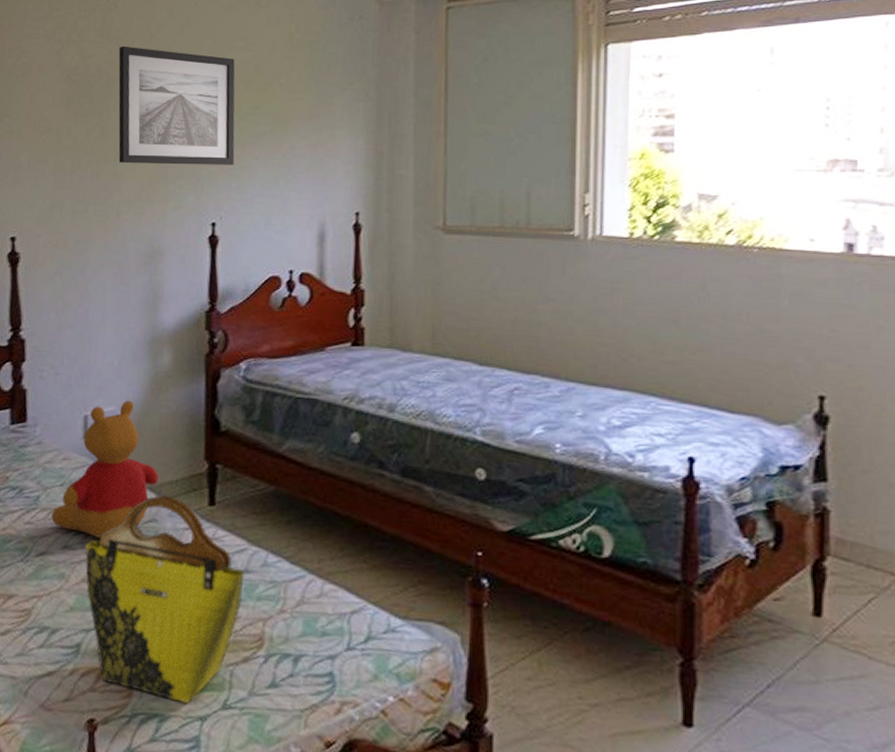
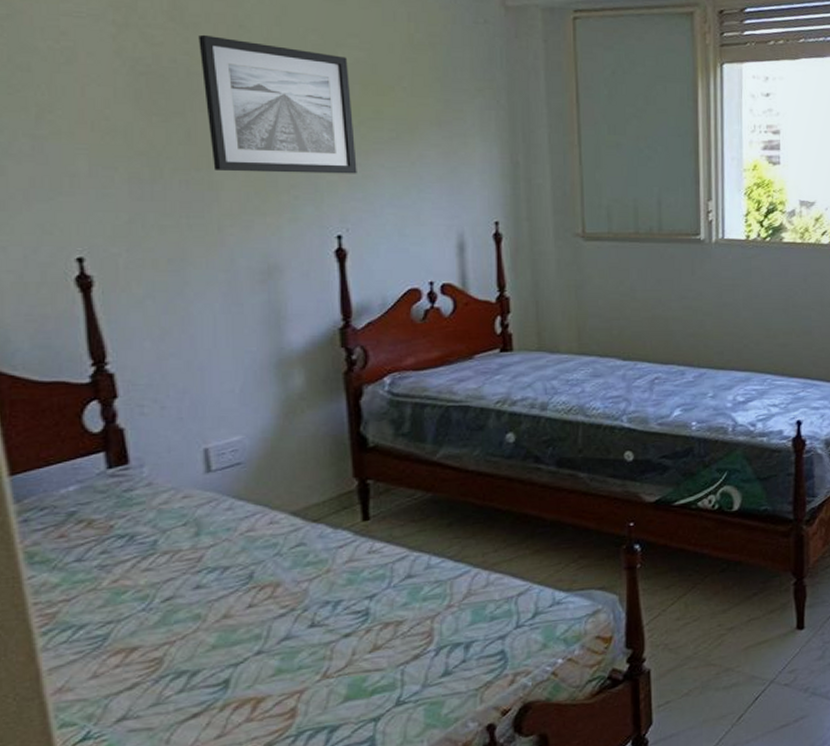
stuffed bear: present [51,400,160,538] -> none [176,427,304,572]
tote bag: present [85,495,245,703] -> none [222,518,408,711]

